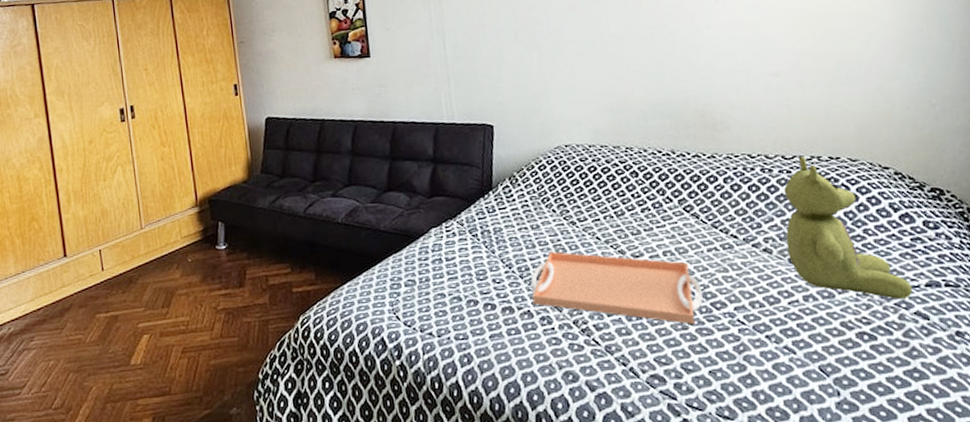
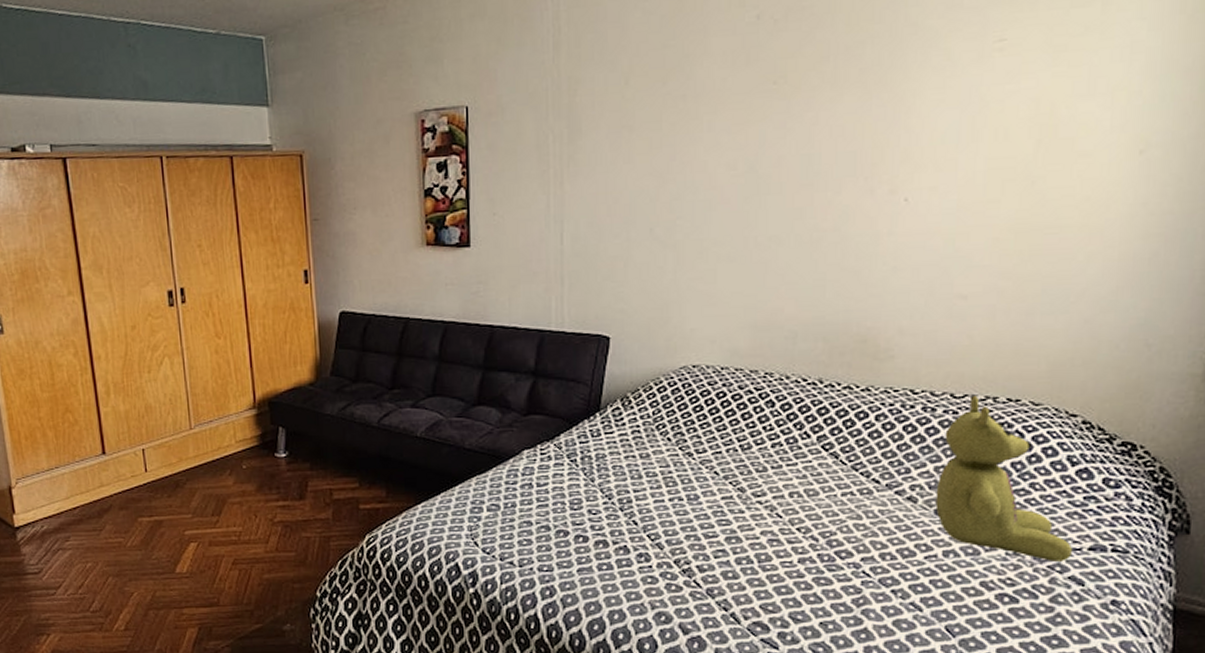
serving tray: present [530,251,703,325] -> none [631,484,827,573]

